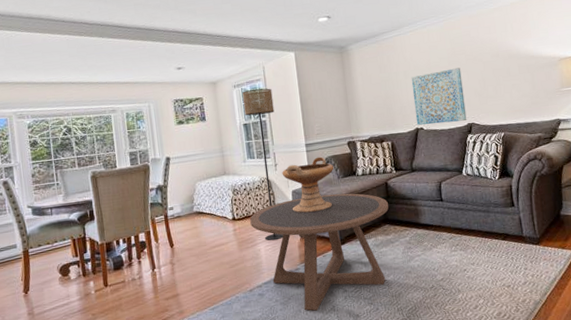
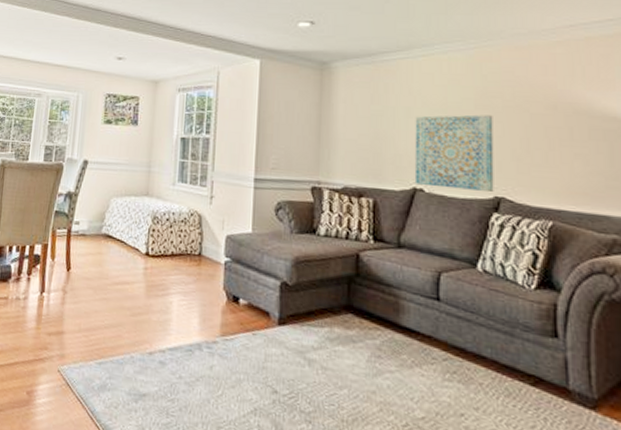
floor lamp: present [242,88,284,241] -> none [180,97,224,296]
coffee table: present [250,193,389,311] -> none [166,246,356,408]
decorative bowl: present [282,156,334,213] -> none [217,198,288,272]

